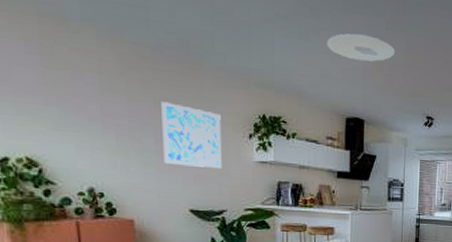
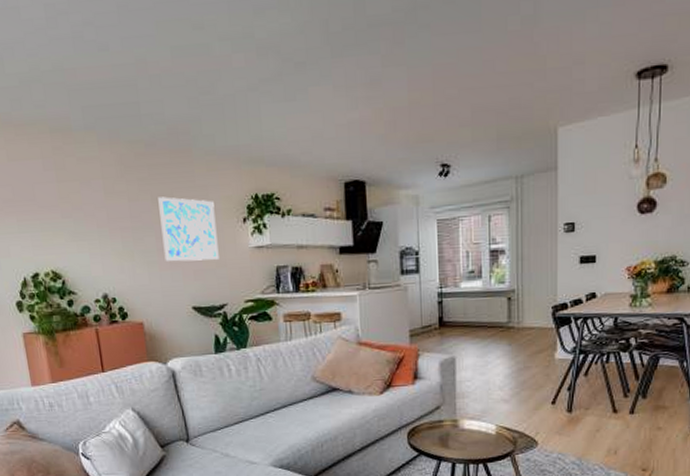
ceiling light: present [327,33,395,62] -> none [316,79,395,113]

